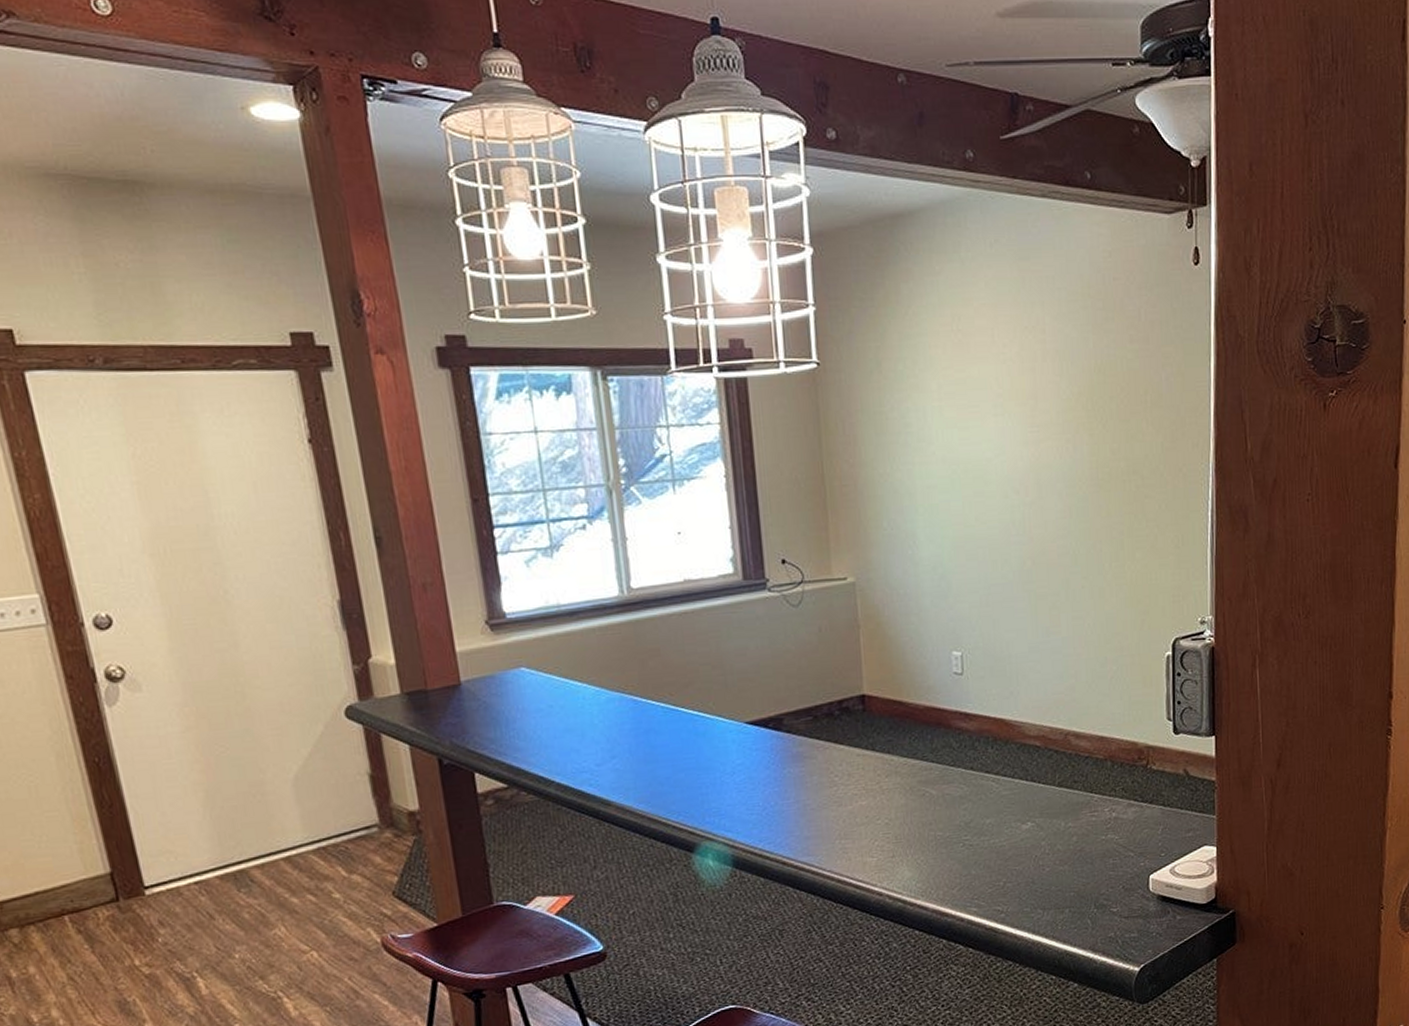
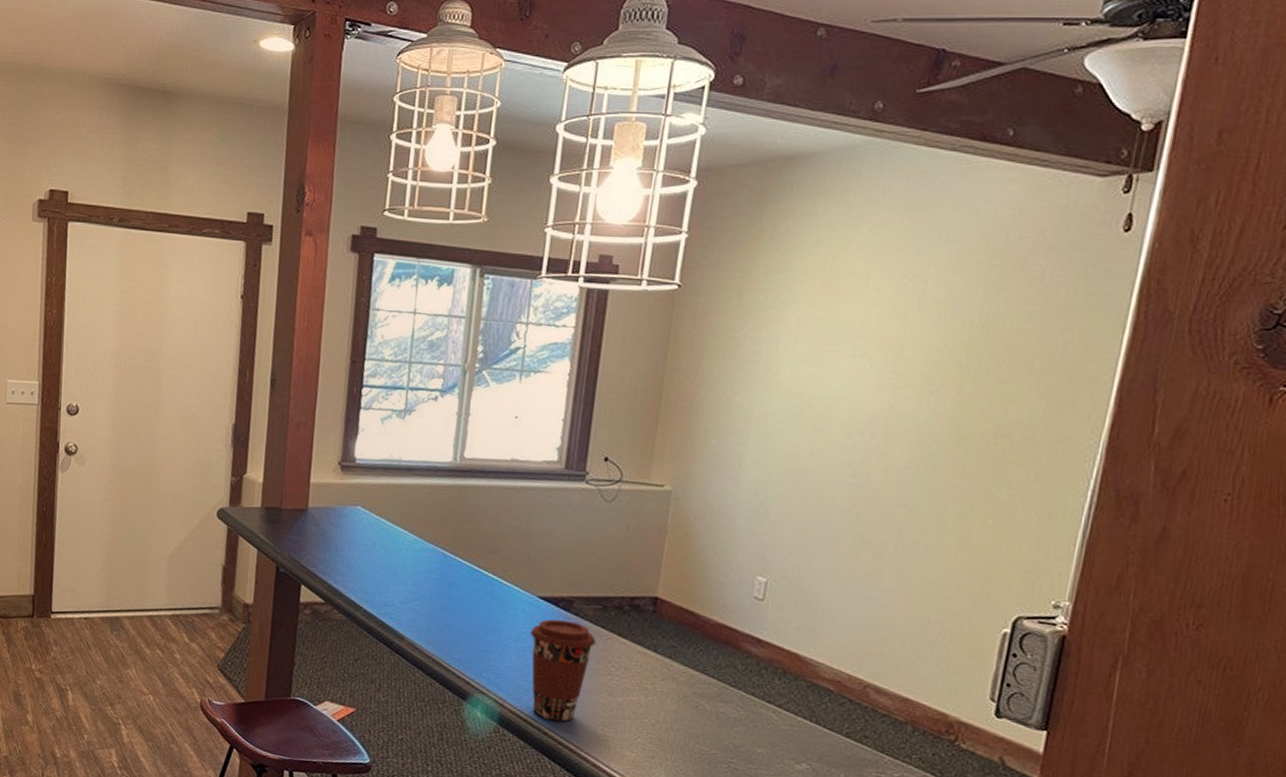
coffee cup: none [745,740,814,848] -> present [530,619,596,722]

